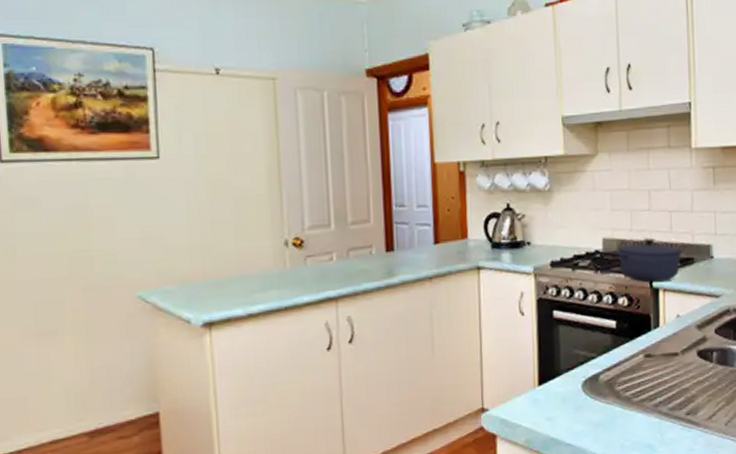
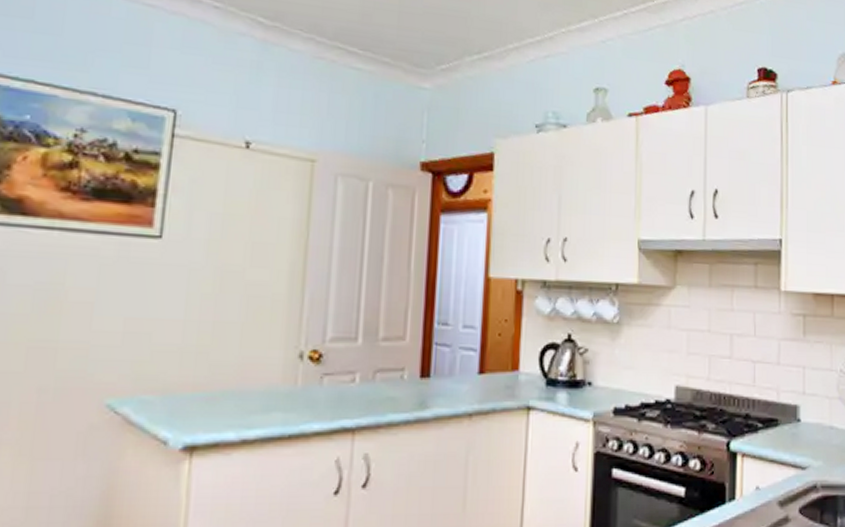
cooking pot: present [613,238,683,282] -> none [687,390,766,444]

